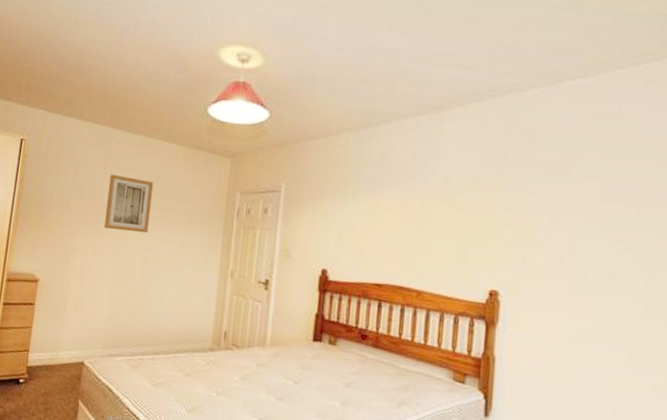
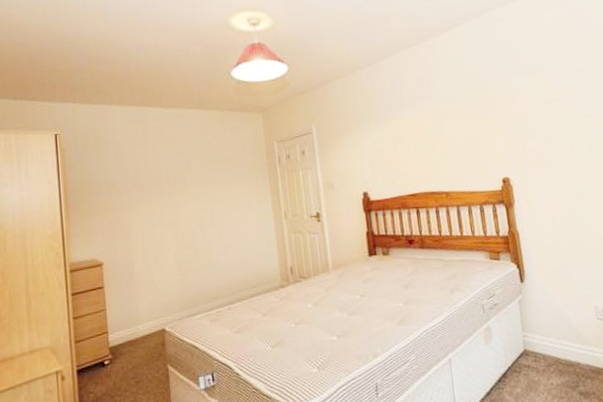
wall art: present [103,174,154,234] -> none [152,148,200,201]

